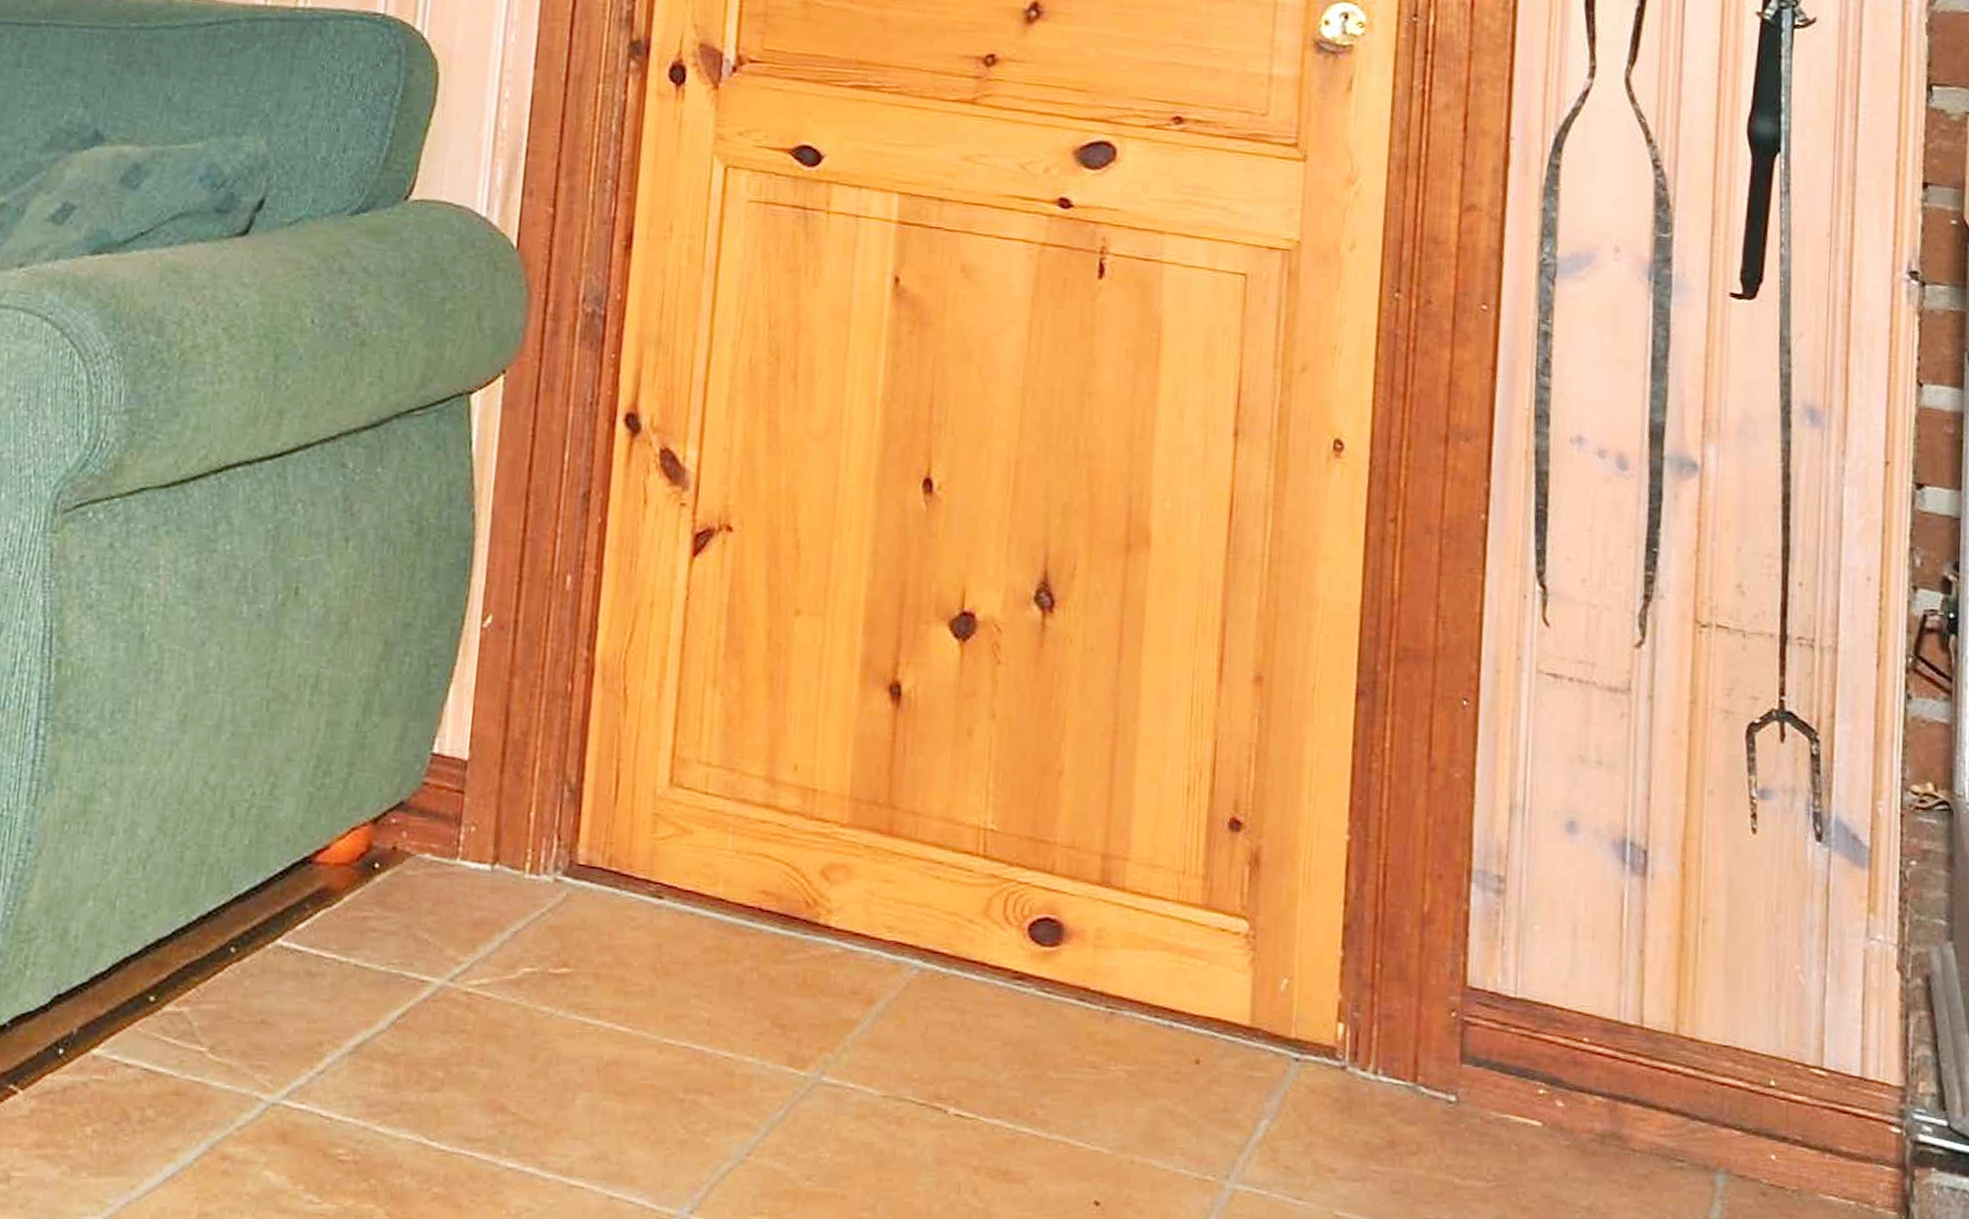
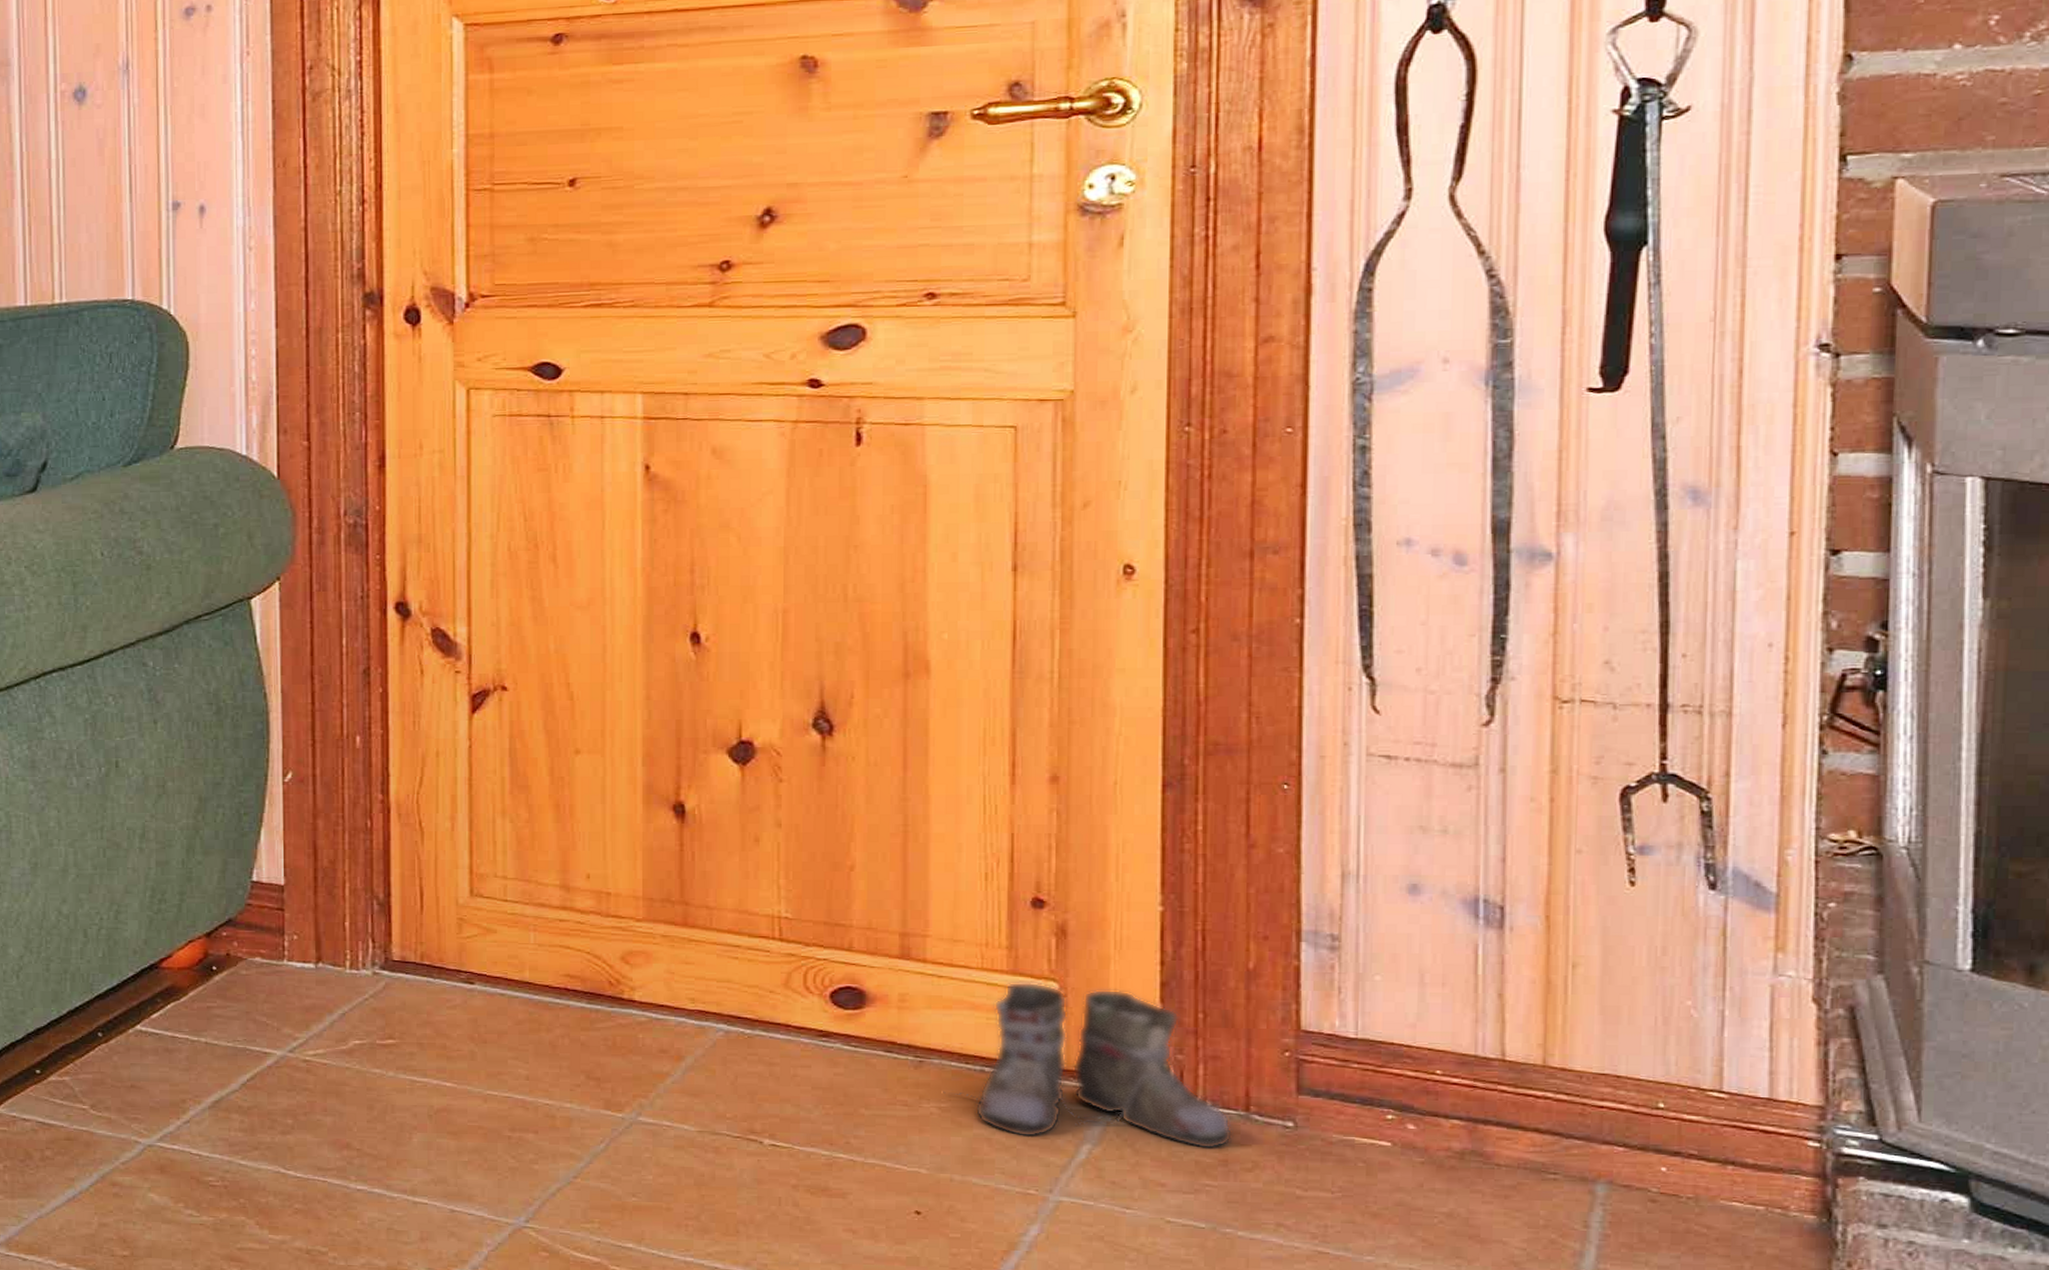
boots: none [1131,918,1401,1128] -> present [943,982,1233,1150]

